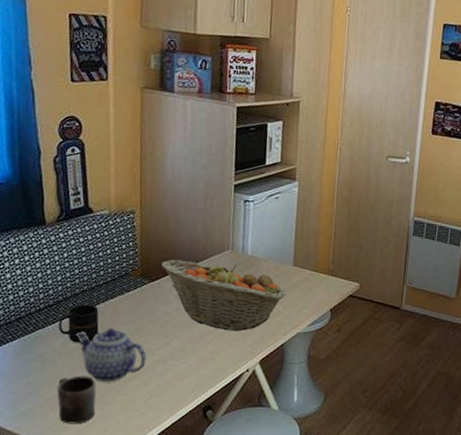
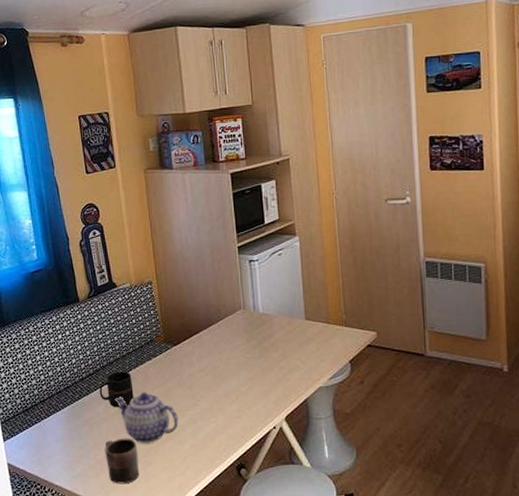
fruit basket: present [162,259,287,331] -> none [181,322,303,389]

